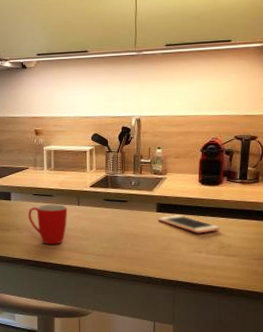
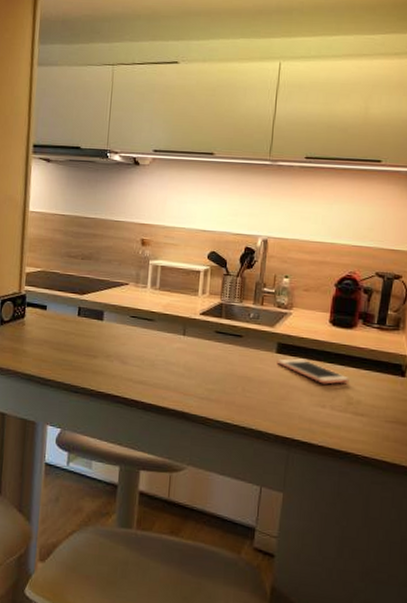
mug: present [28,204,68,245] -> none [121,330,171,380]

